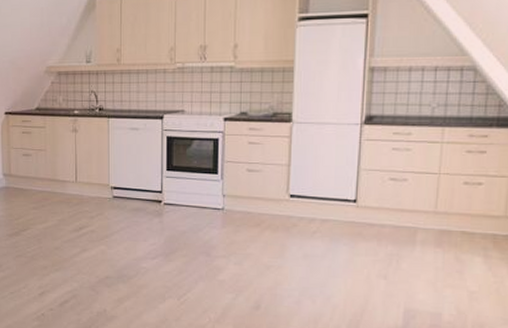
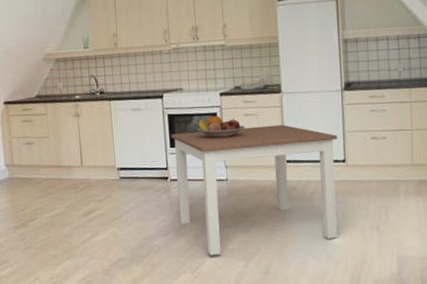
dining table: none [167,156,350,284] -> present [170,124,338,255]
fruit bowl: none [195,141,249,166] -> present [196,115,246,139]

